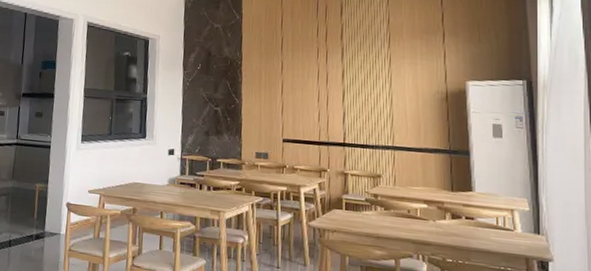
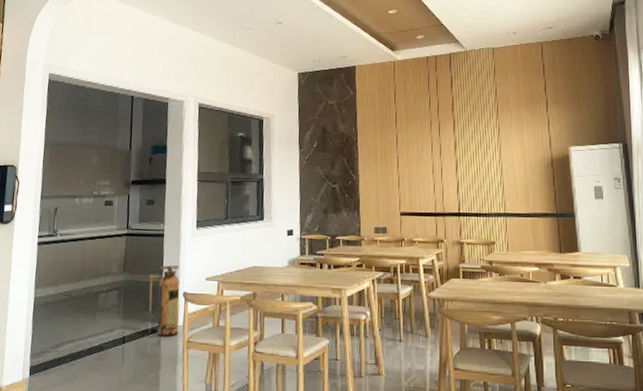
fire extinguisher: none [41,175,64,244] -> present [157,265,180,337]

